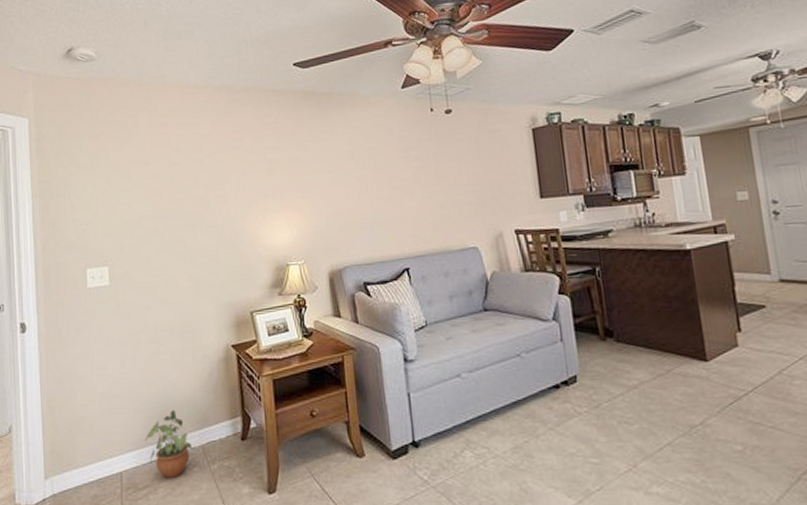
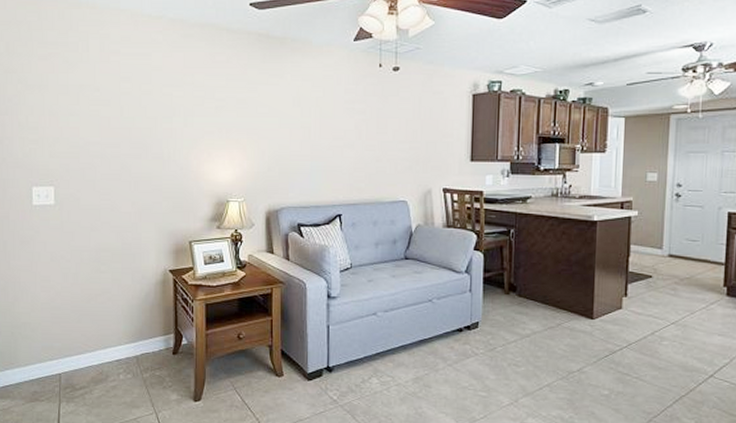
potted plant: present [145,410,192,478] -> none [84,323,127,382]

